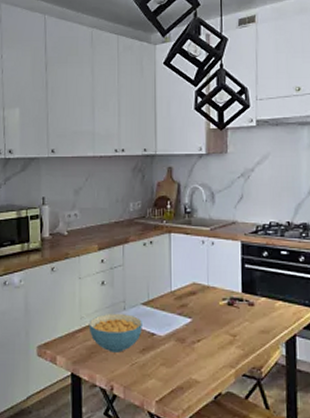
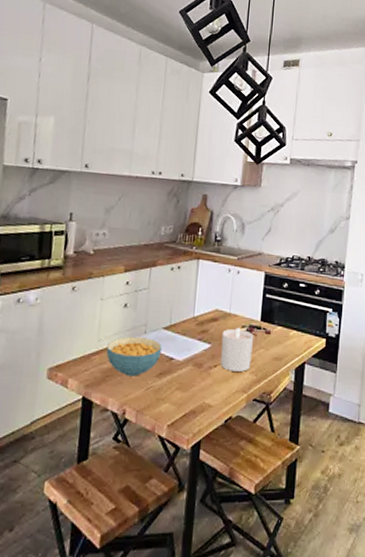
candle: none [202,300,237,346] -> present [220,327,254,372]

